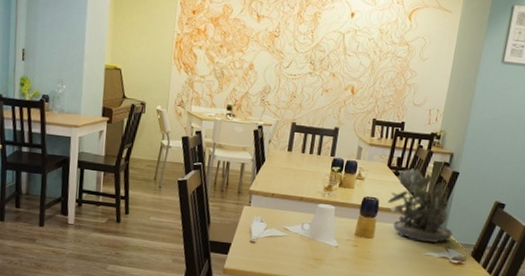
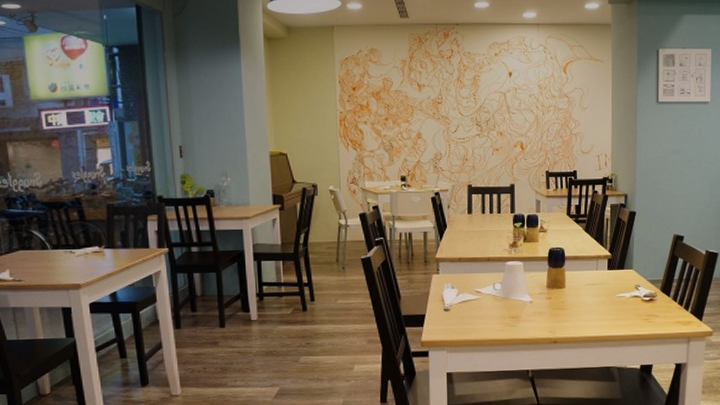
succulent plant: present [388,168,453,243] -> none [573,214,640,285]

